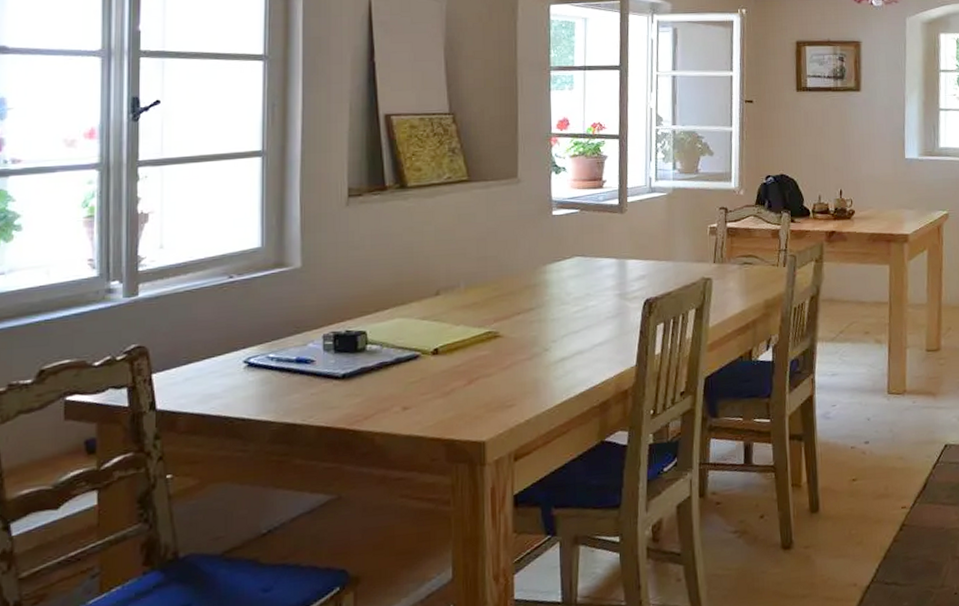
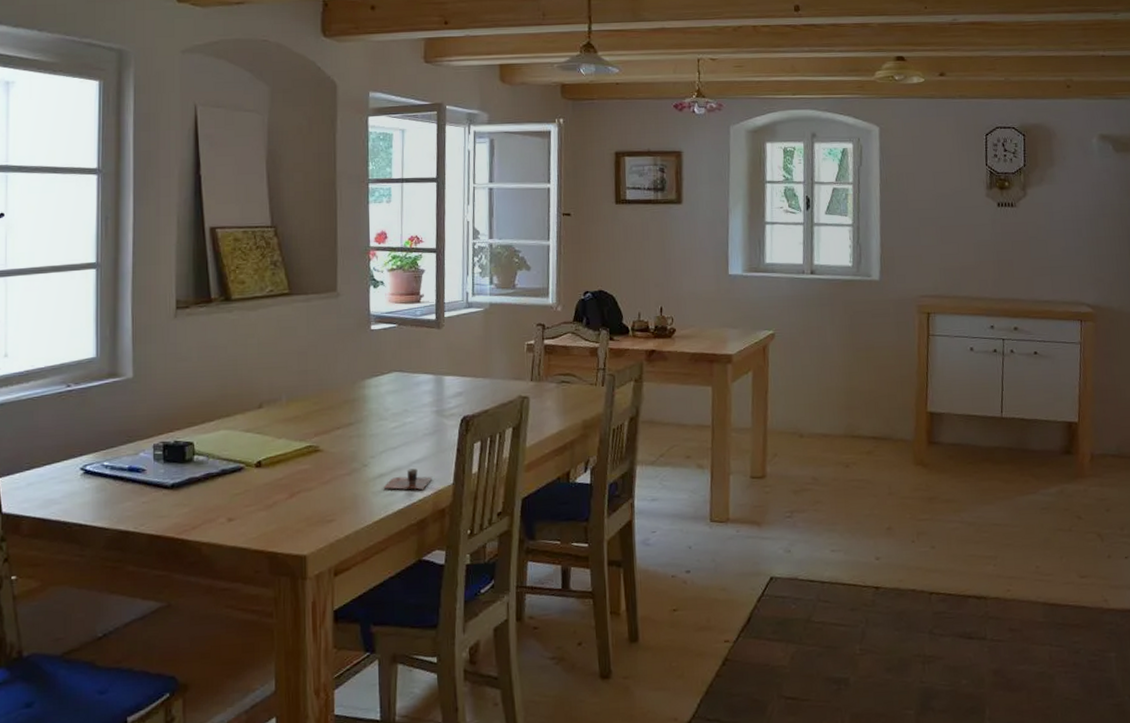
cup: none [565,351,615,373] -> present [383,468,433,490]

